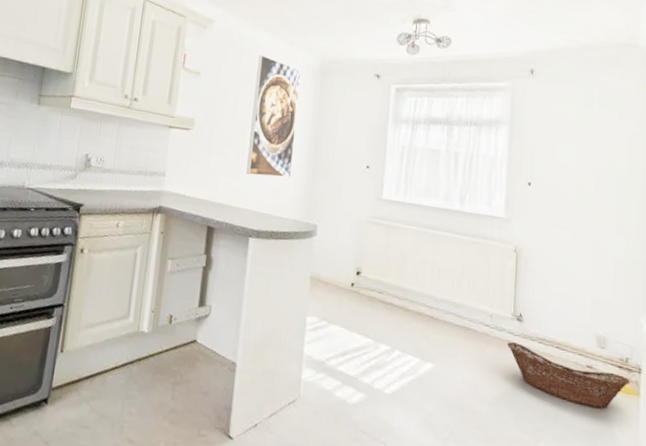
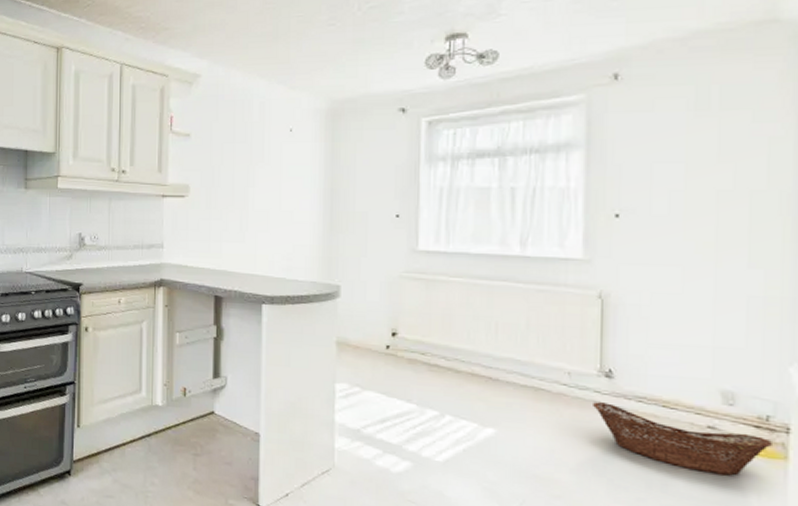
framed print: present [246,55,301,178] -> none [253,106,307,238]

